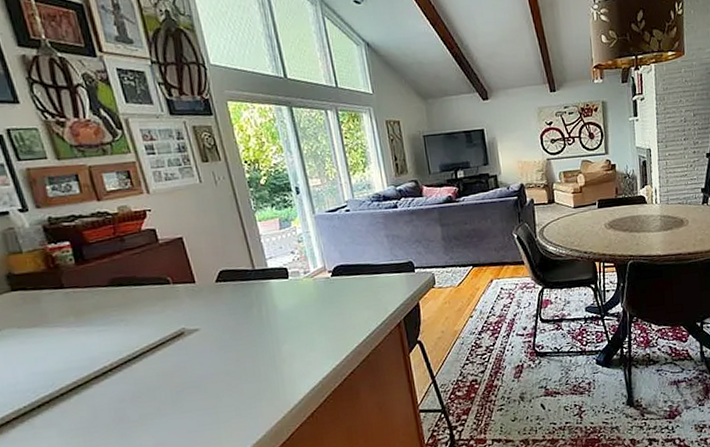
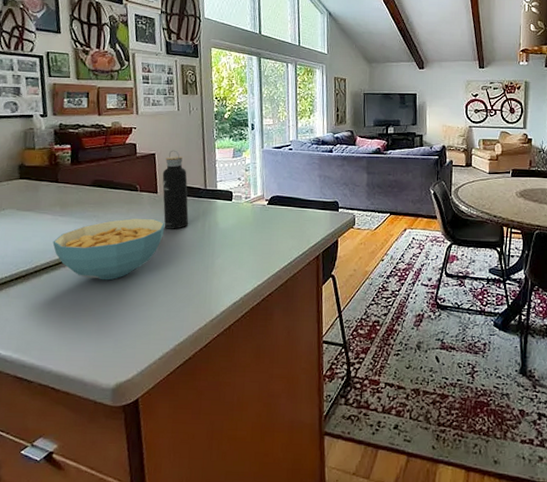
cereal bowl: none [75,312,214,391] -> present [52,218,165,280]
water bottle: none [196,230,242,322] -> present [162,150,189,229]

